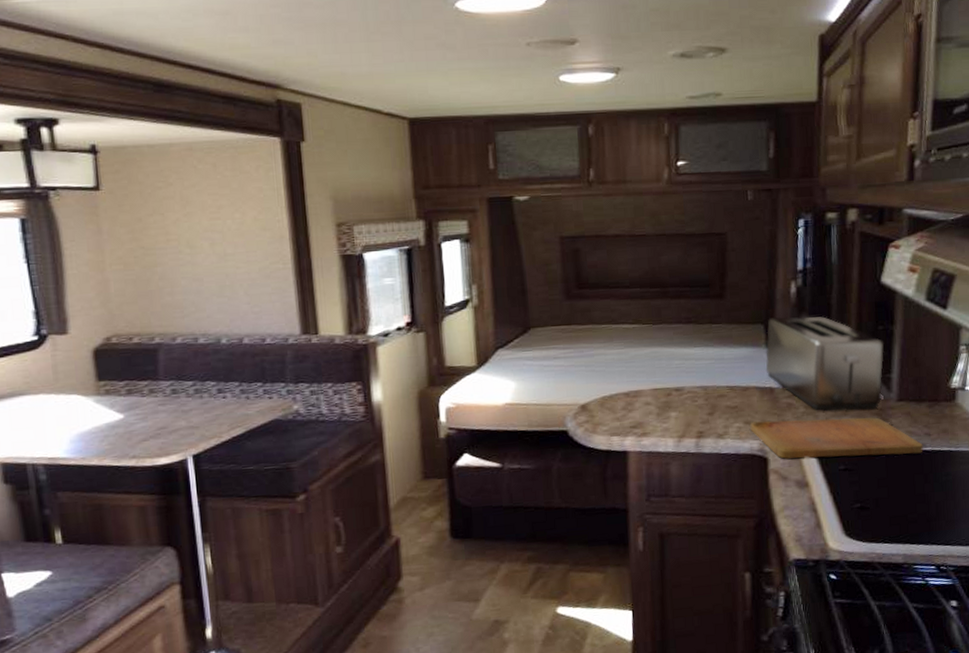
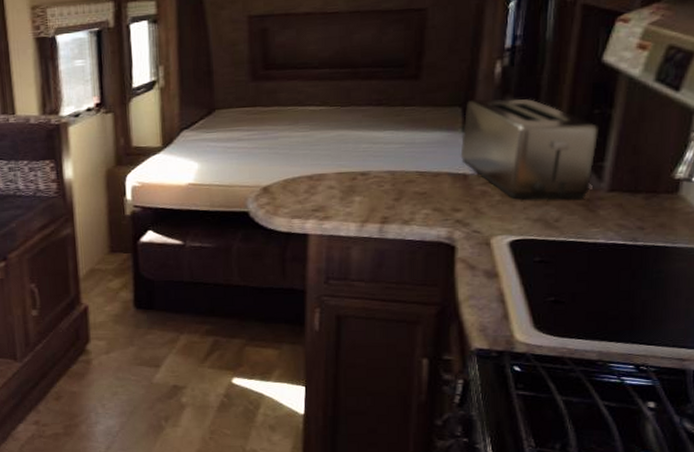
cutting board: present [750,417,923,459] -> none [439,208,634,249]

